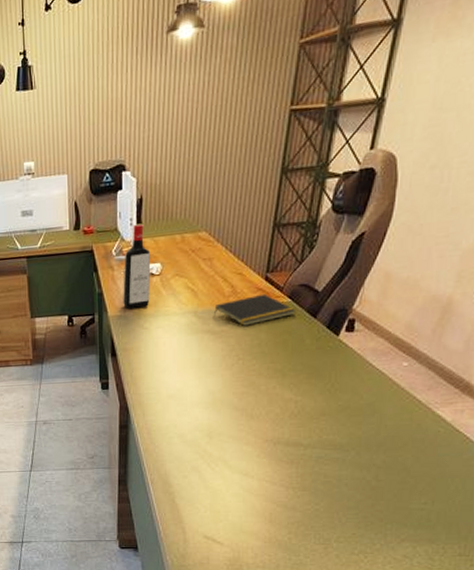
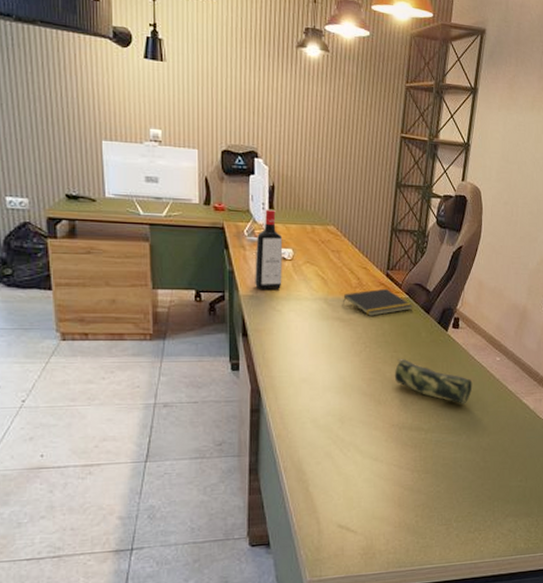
pencil case: none [270,370,368,418] -> present [394,359,473,404]

